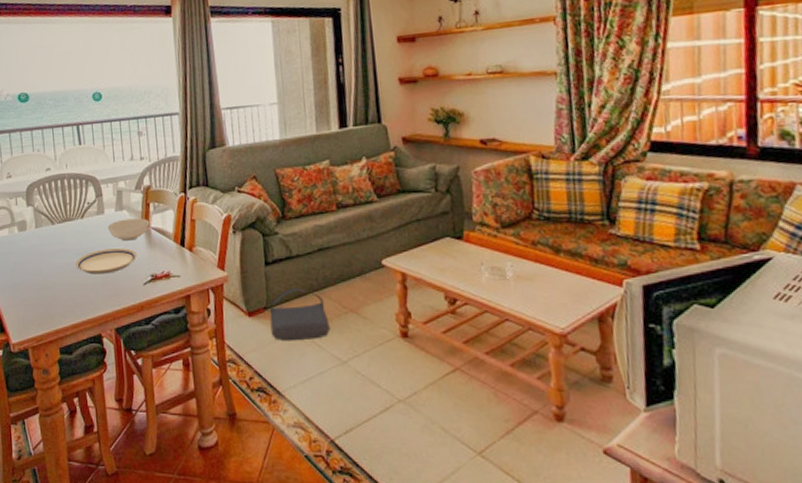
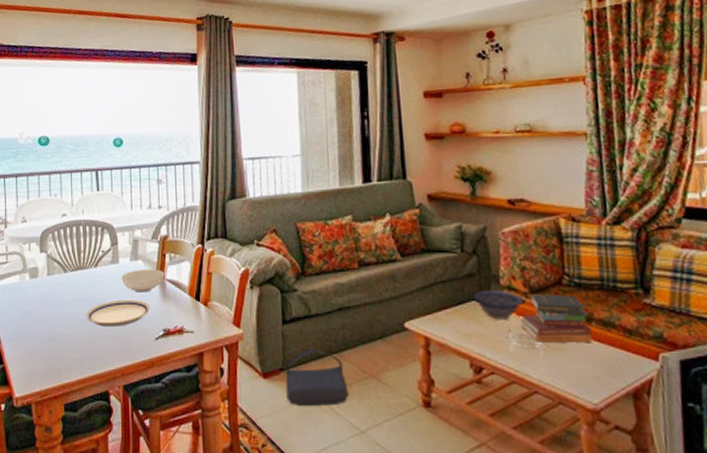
decorative bowl: none [446,226,496,254] -> present [472,290,524,320]
books: none [493,228,560,274] -> present [521,294,592,344]

